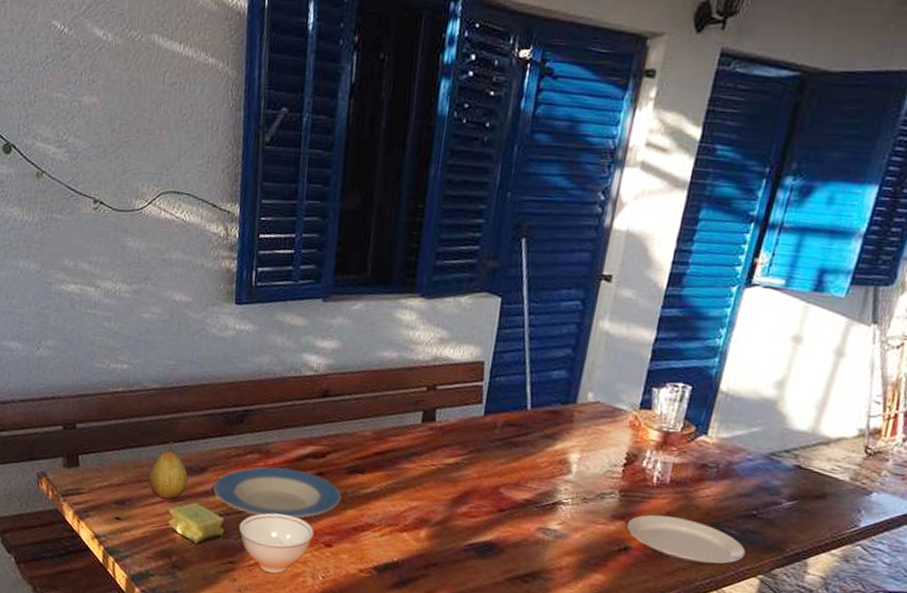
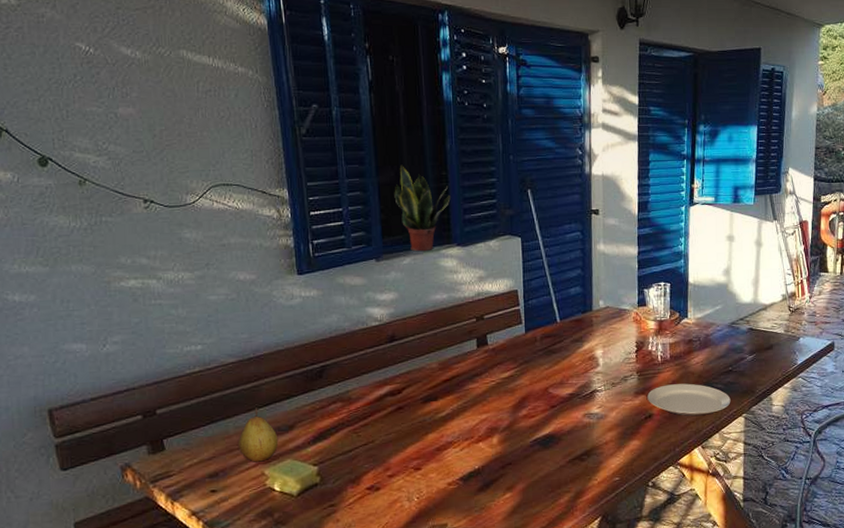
plate: present [213,467,341,518] -> none [303,409,422,457]
bowl: present [238,512,314,575] -> none [333,450,403,507]
potted plant: none [356,189,424,299] -> present [394,164,451,252]

